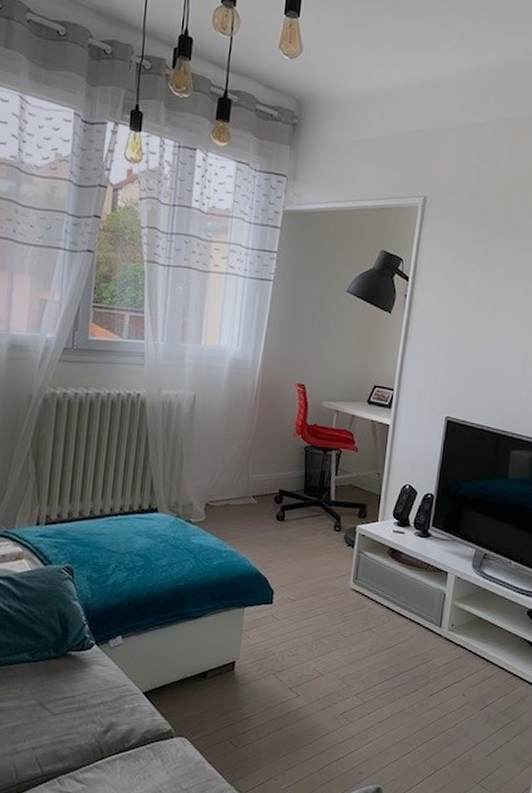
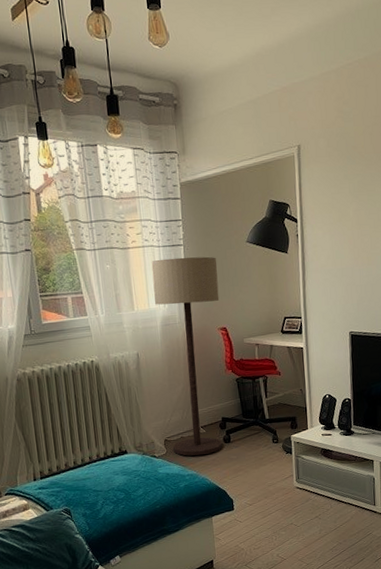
floor lamp: none [213,291,309,531] -> present [151,256,222,456]

